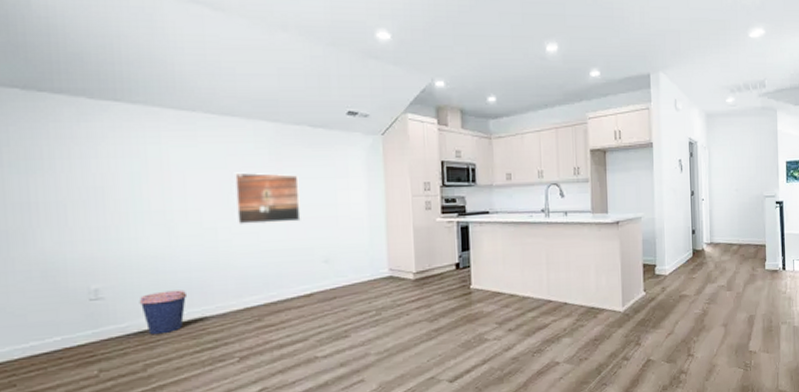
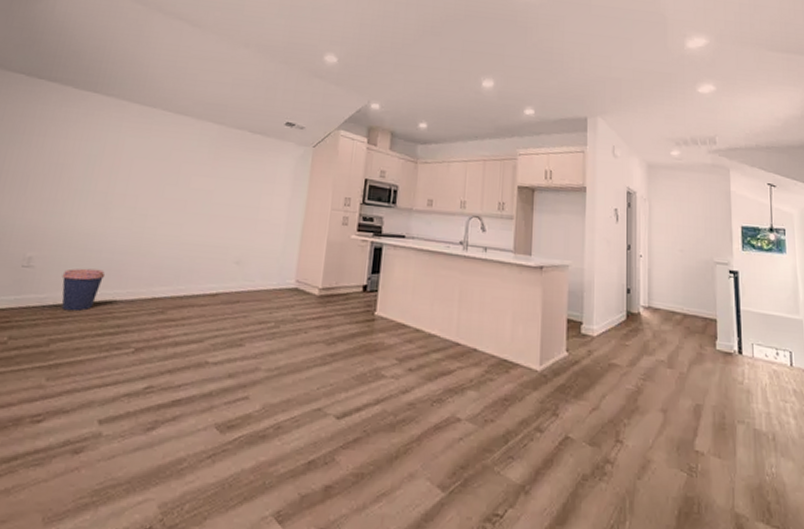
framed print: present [233,172,301,224] -> none [165,165,230,220]

